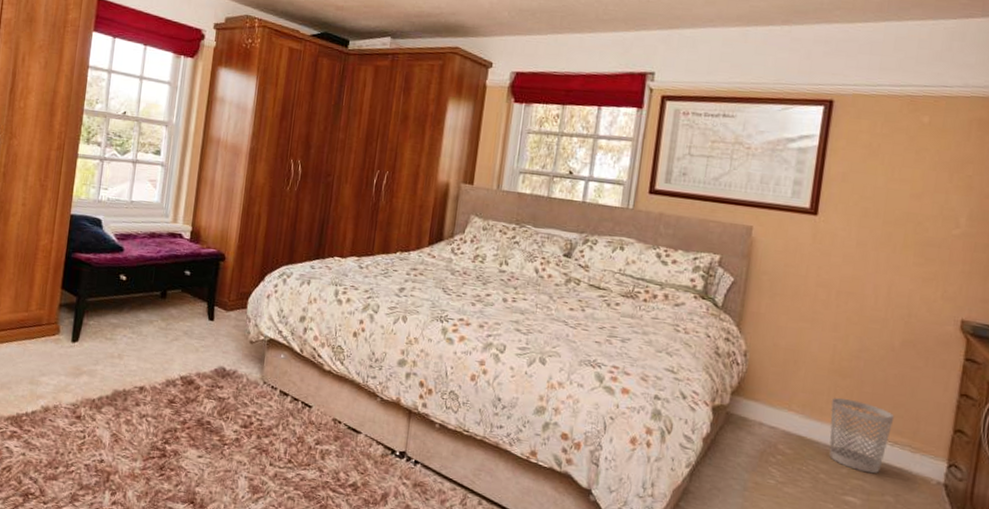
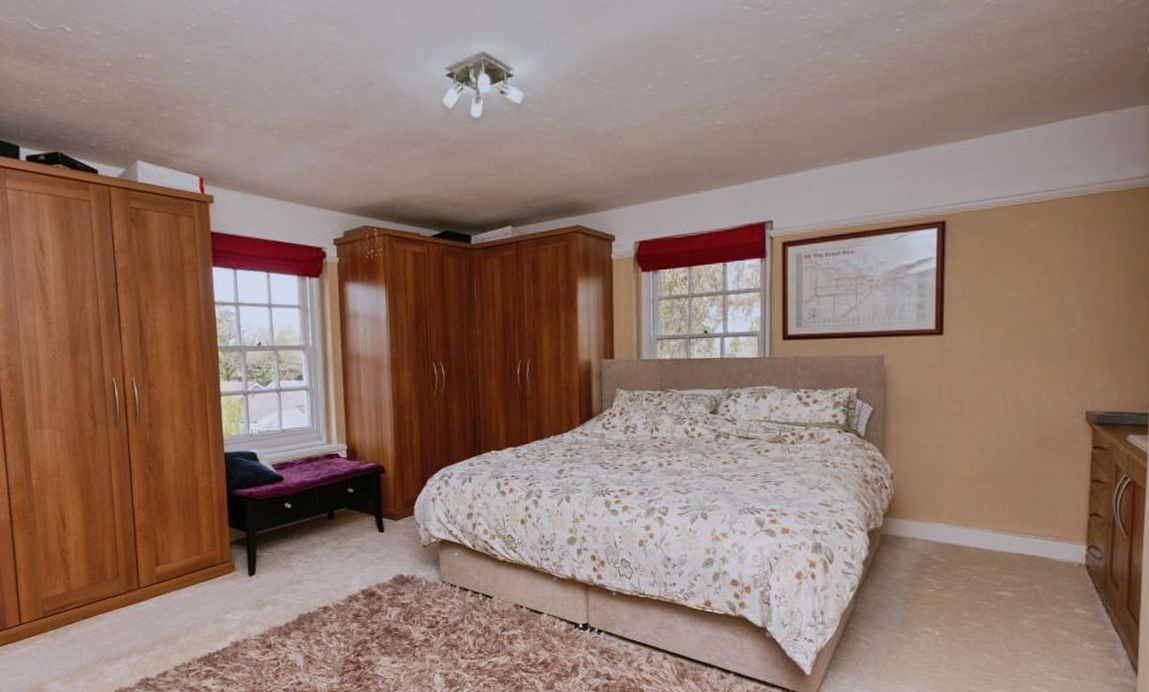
wastebasket: present [829,398,895,474] -> none [975,503,1035,567]

